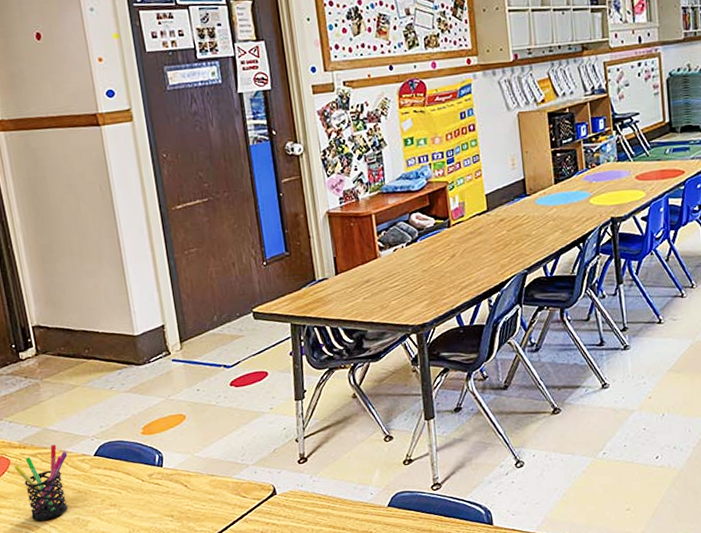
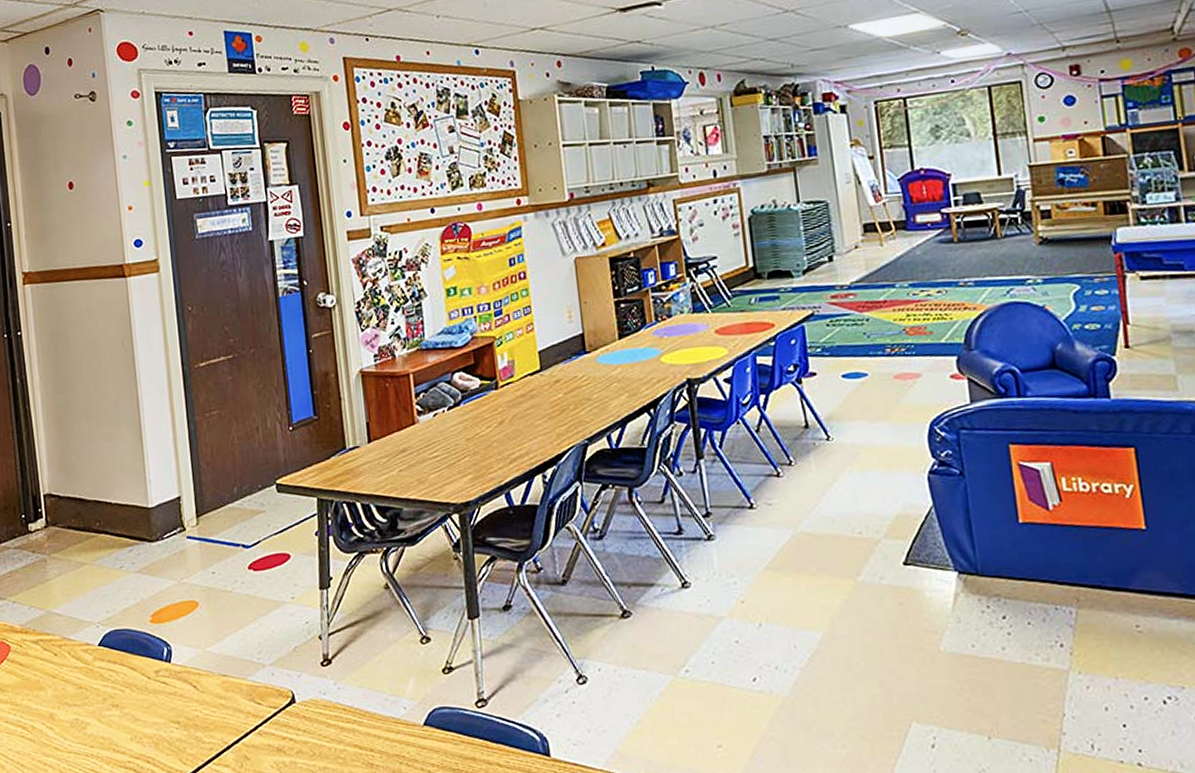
pen holder: present [14,444,68,521] -> none [13,630,70,720]

